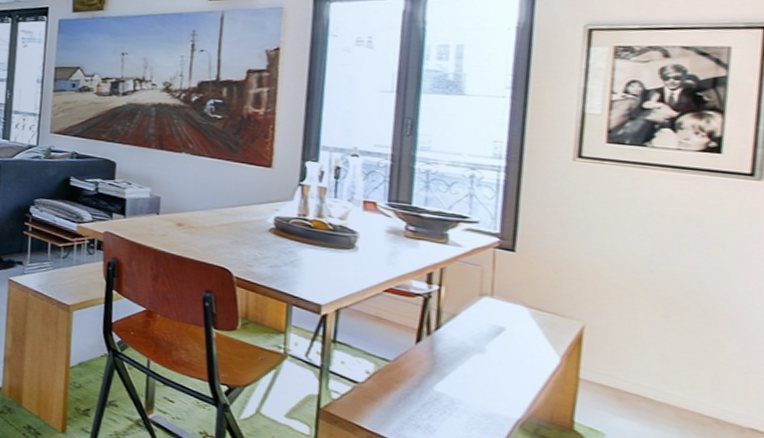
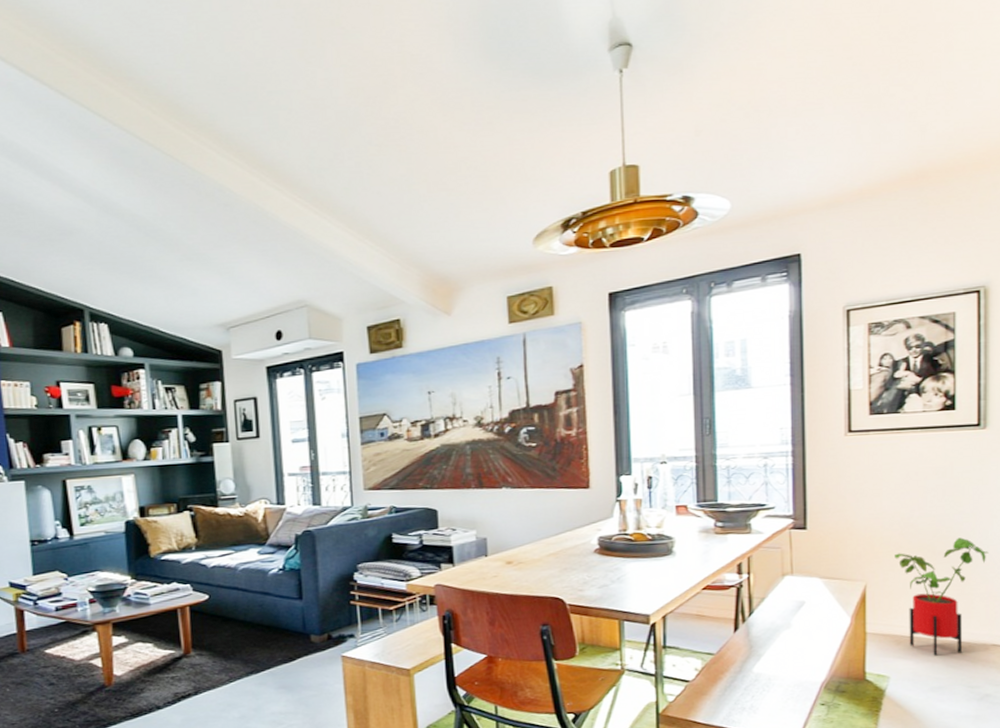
house plant: none [624,296,754,429] -> present [895,537,988,656]

